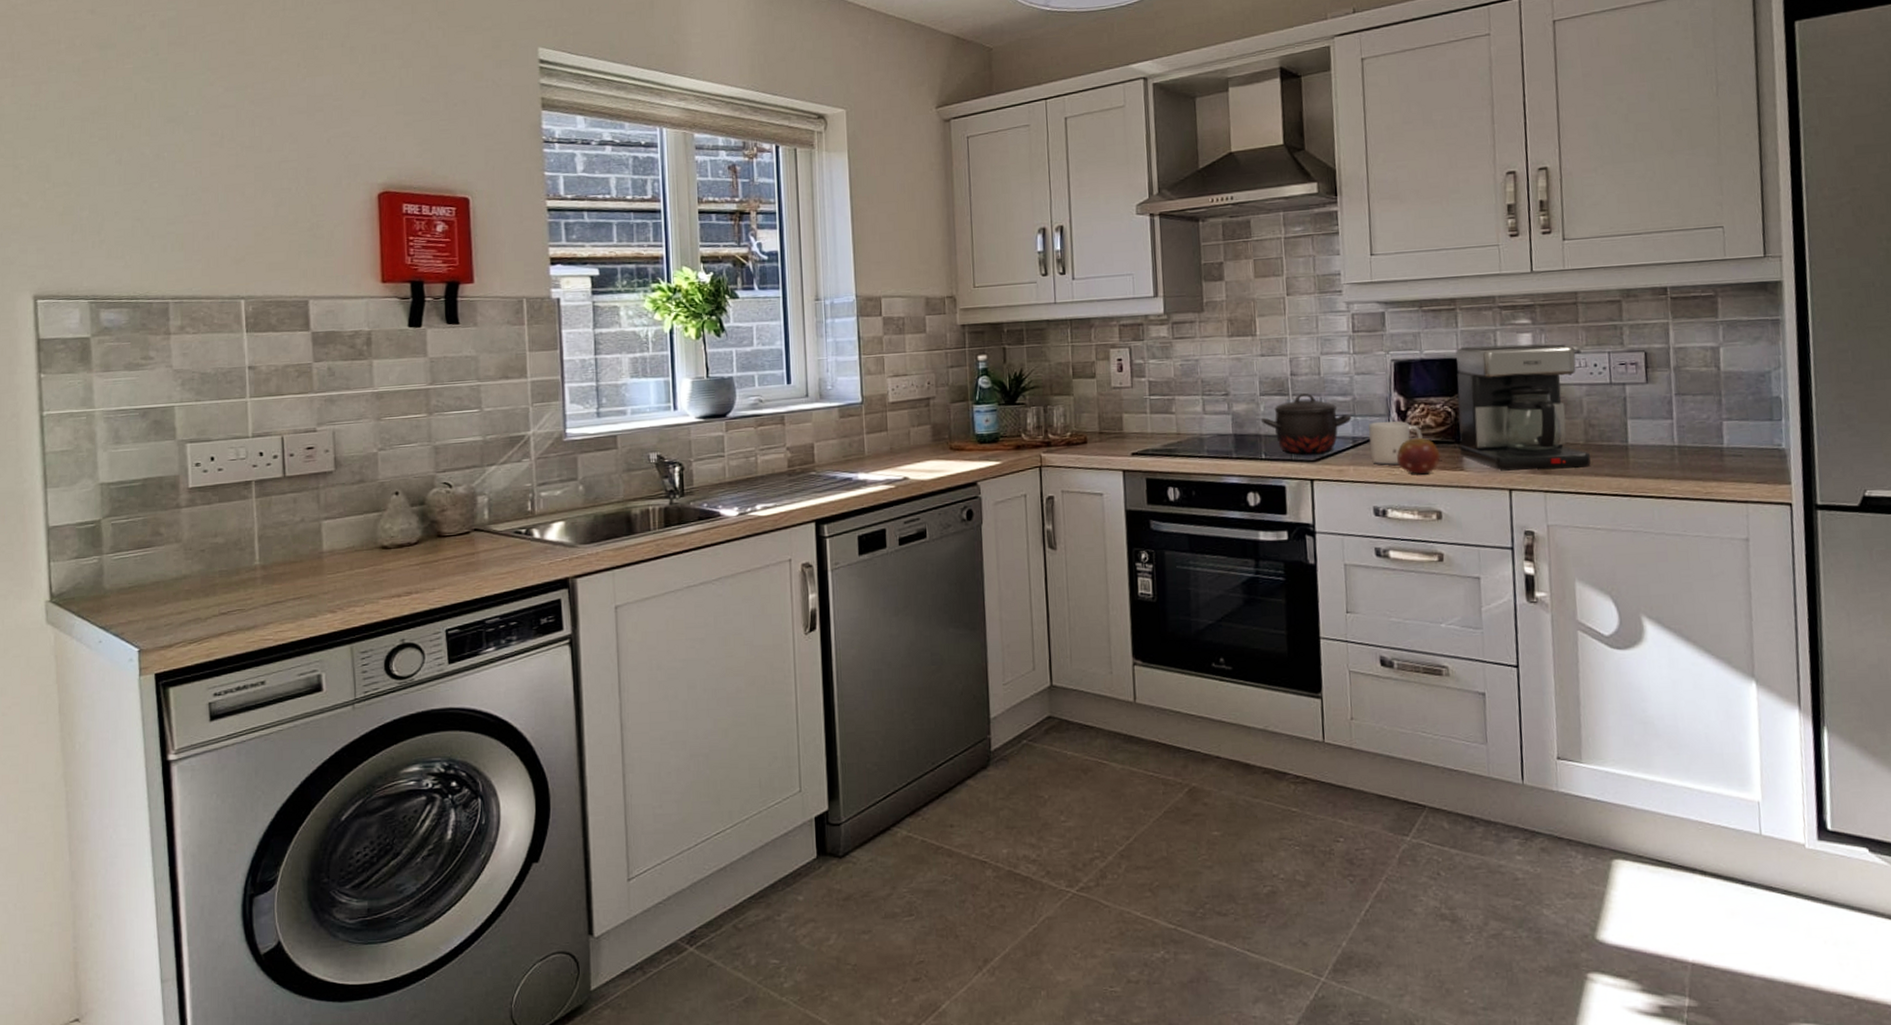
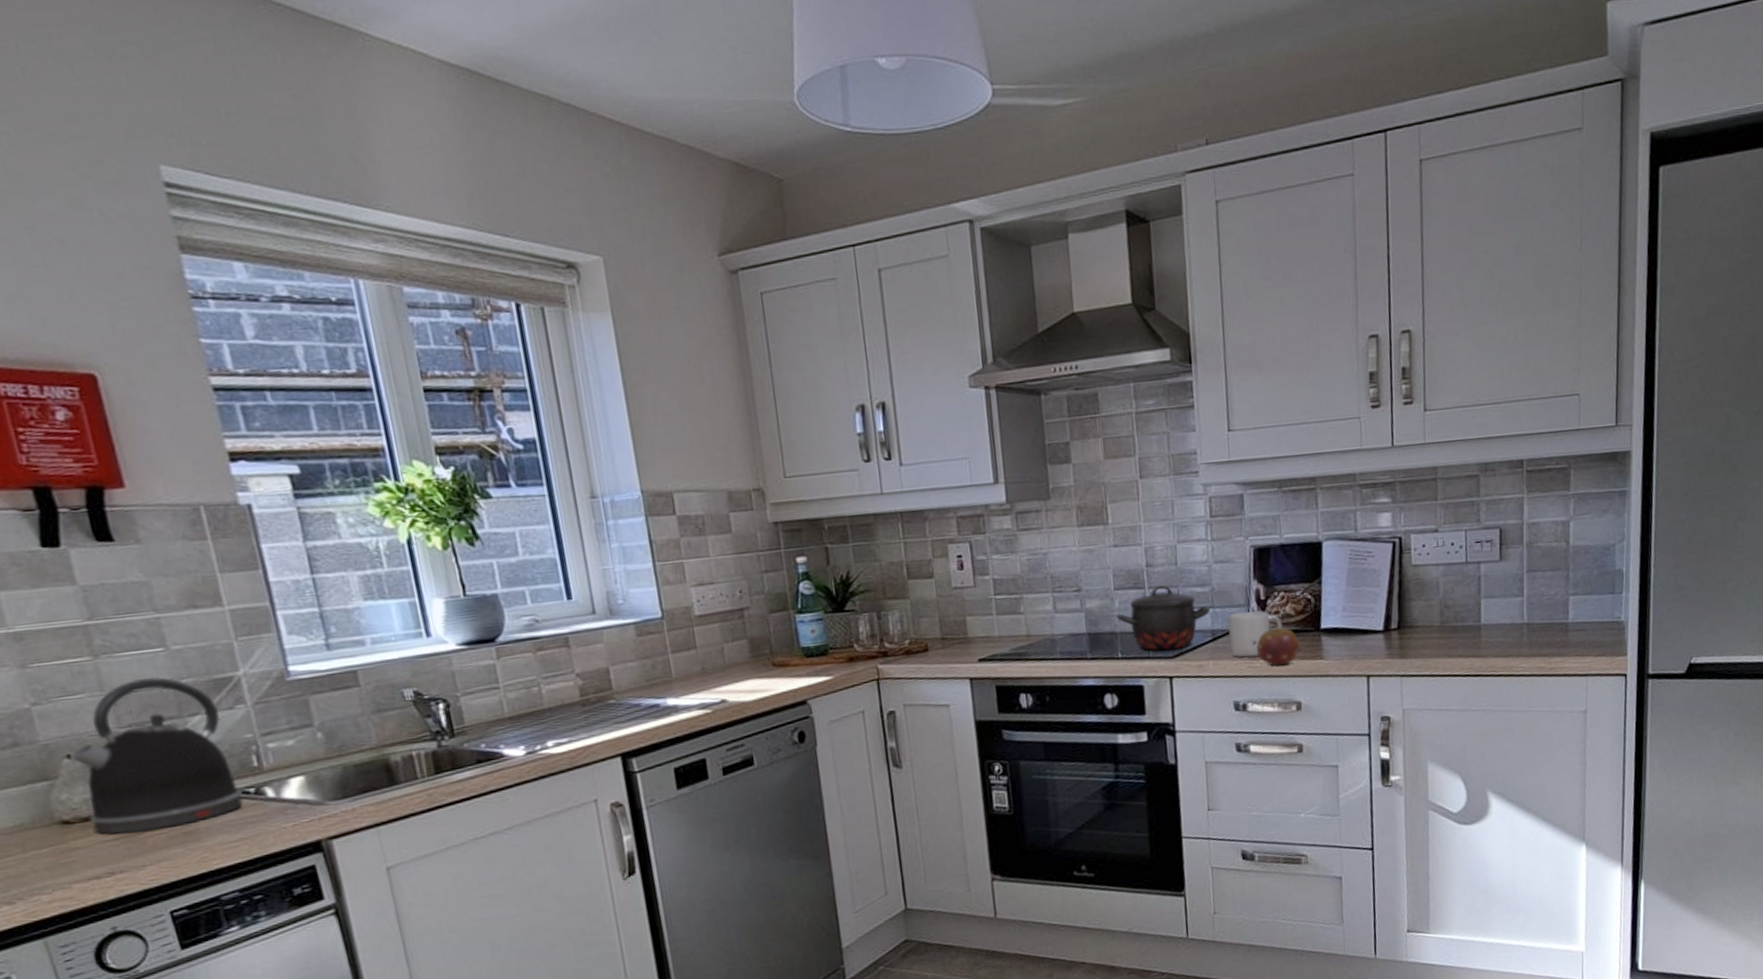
kettle: none [397,432,518,561] -> present [69,676,245,835]
coffee maker: present [1456,343,1591,471] -> none [1316,523,1445,657]

